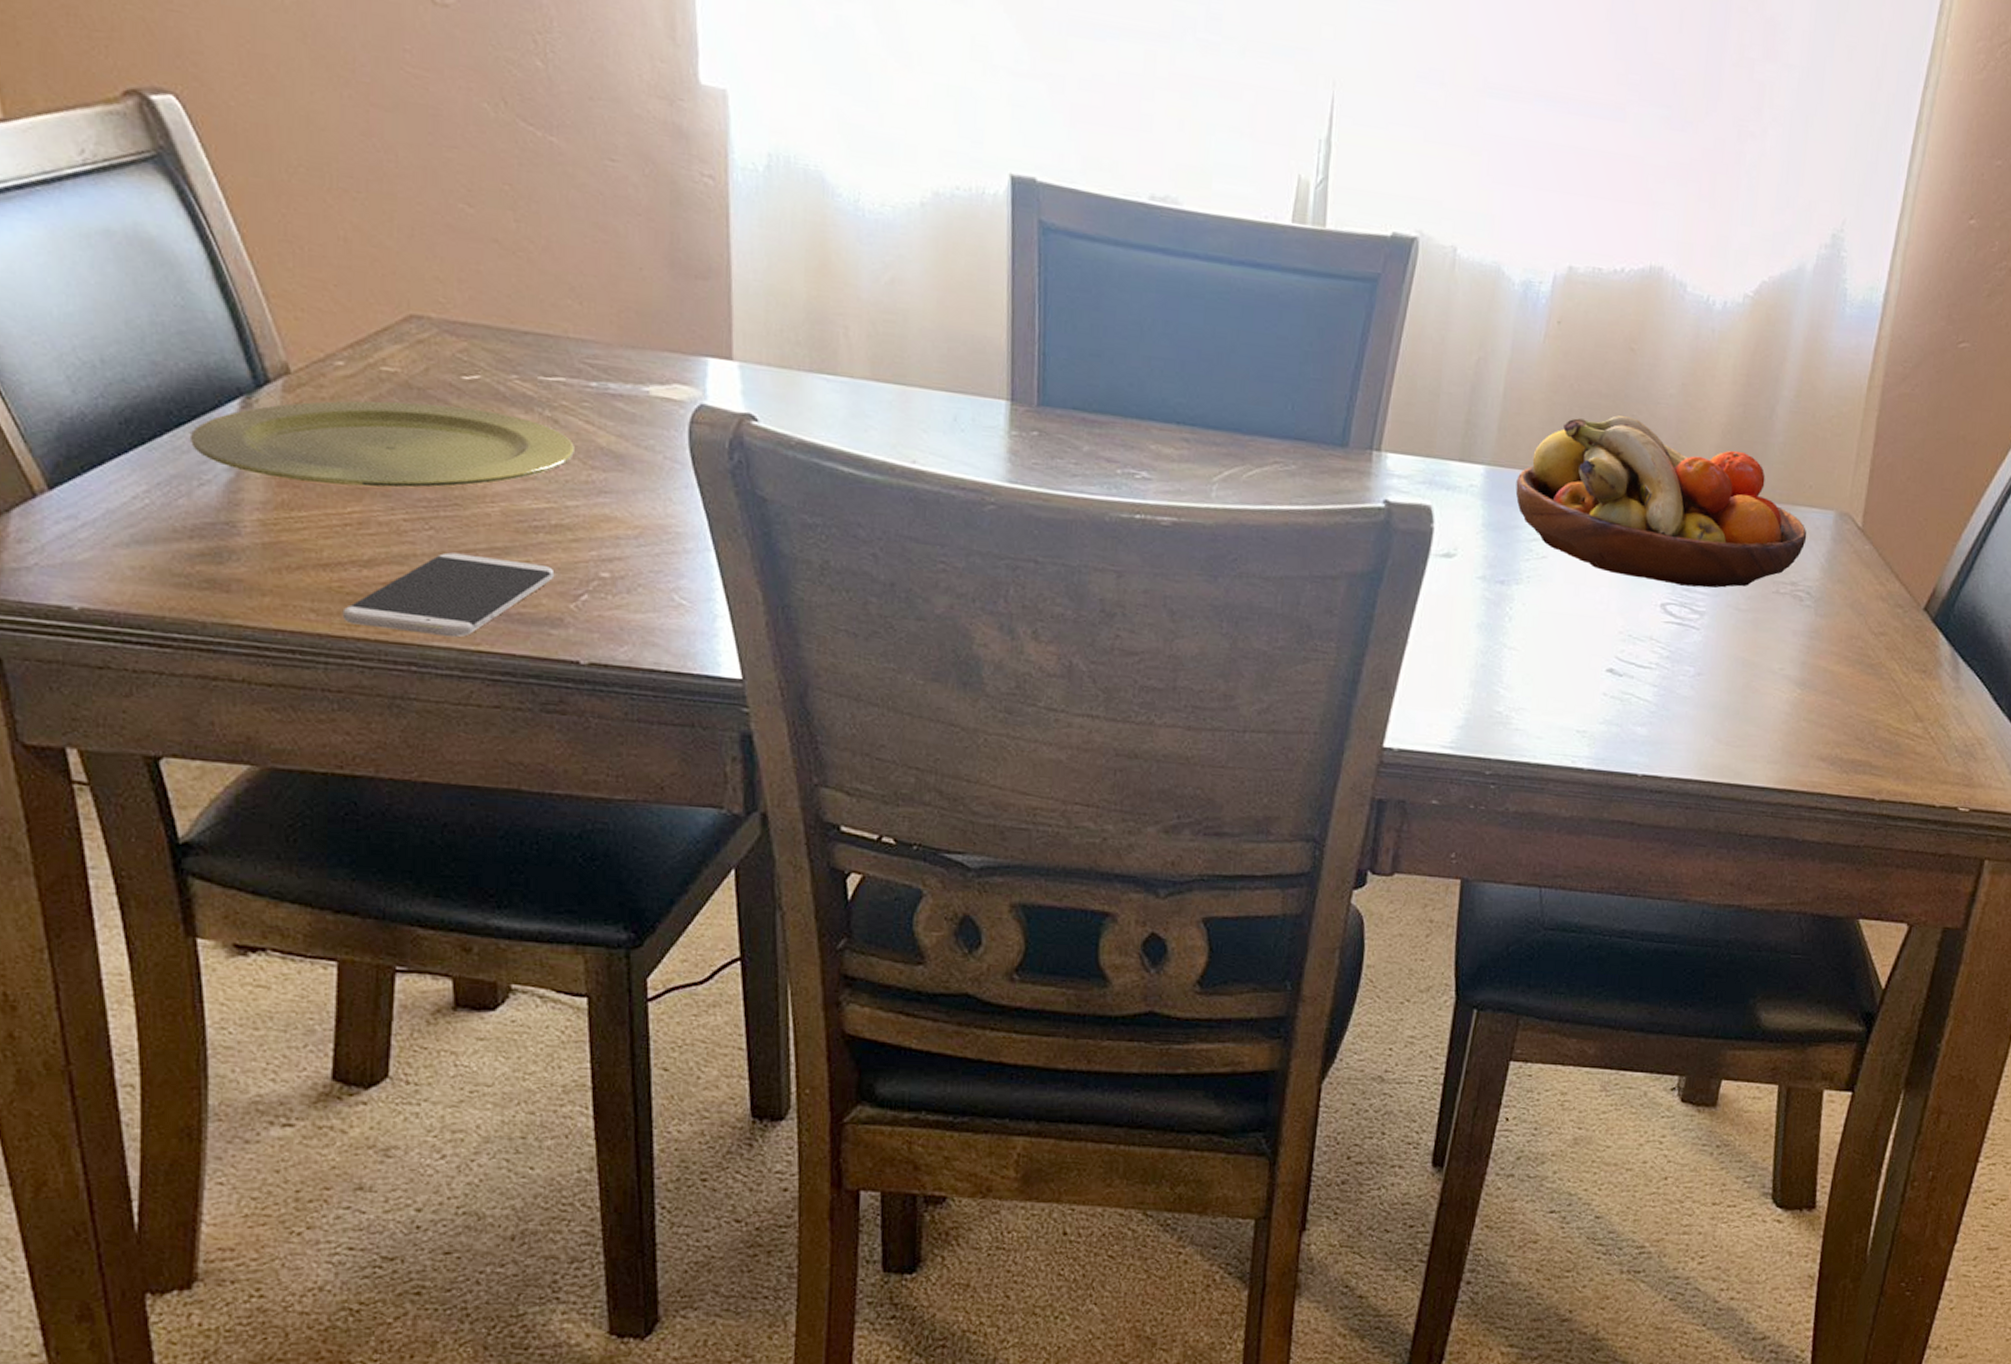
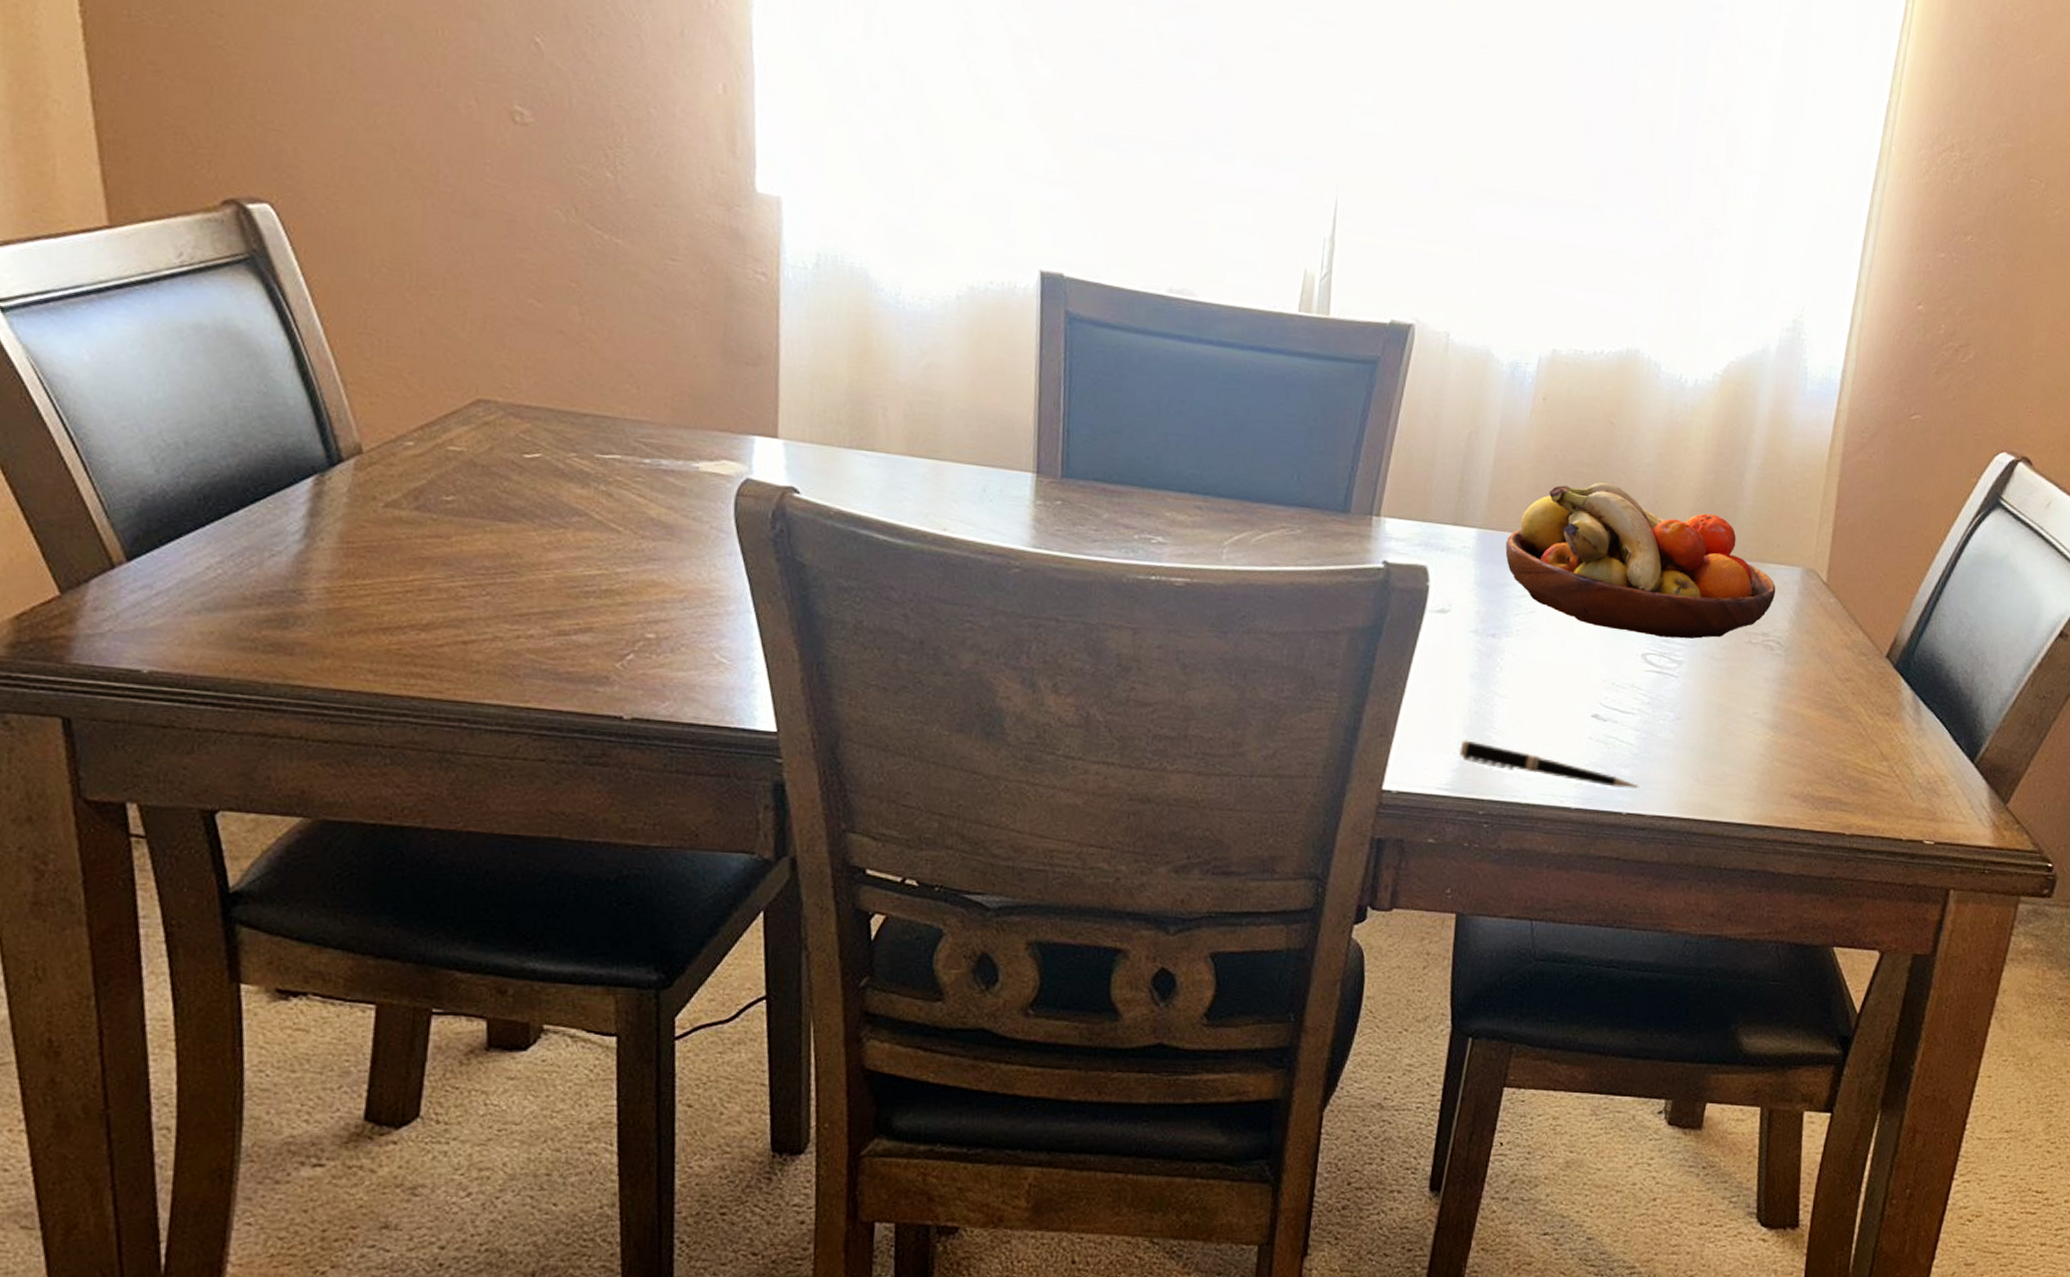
plate: present [191,400,574,488] -> none [264,477,627,557]
smartphone: present [342,552,555,638] -> none [399,616,603,696]
pen: none [1464,695,1657,749] -> present [1458,740,1639,789]

